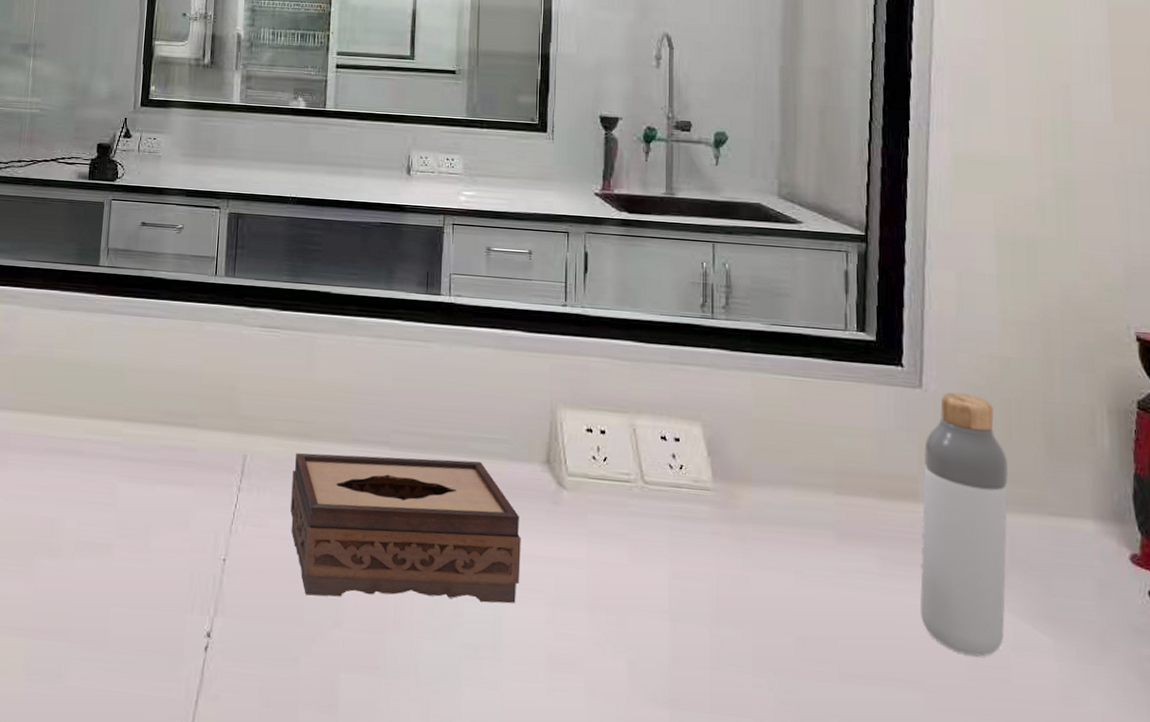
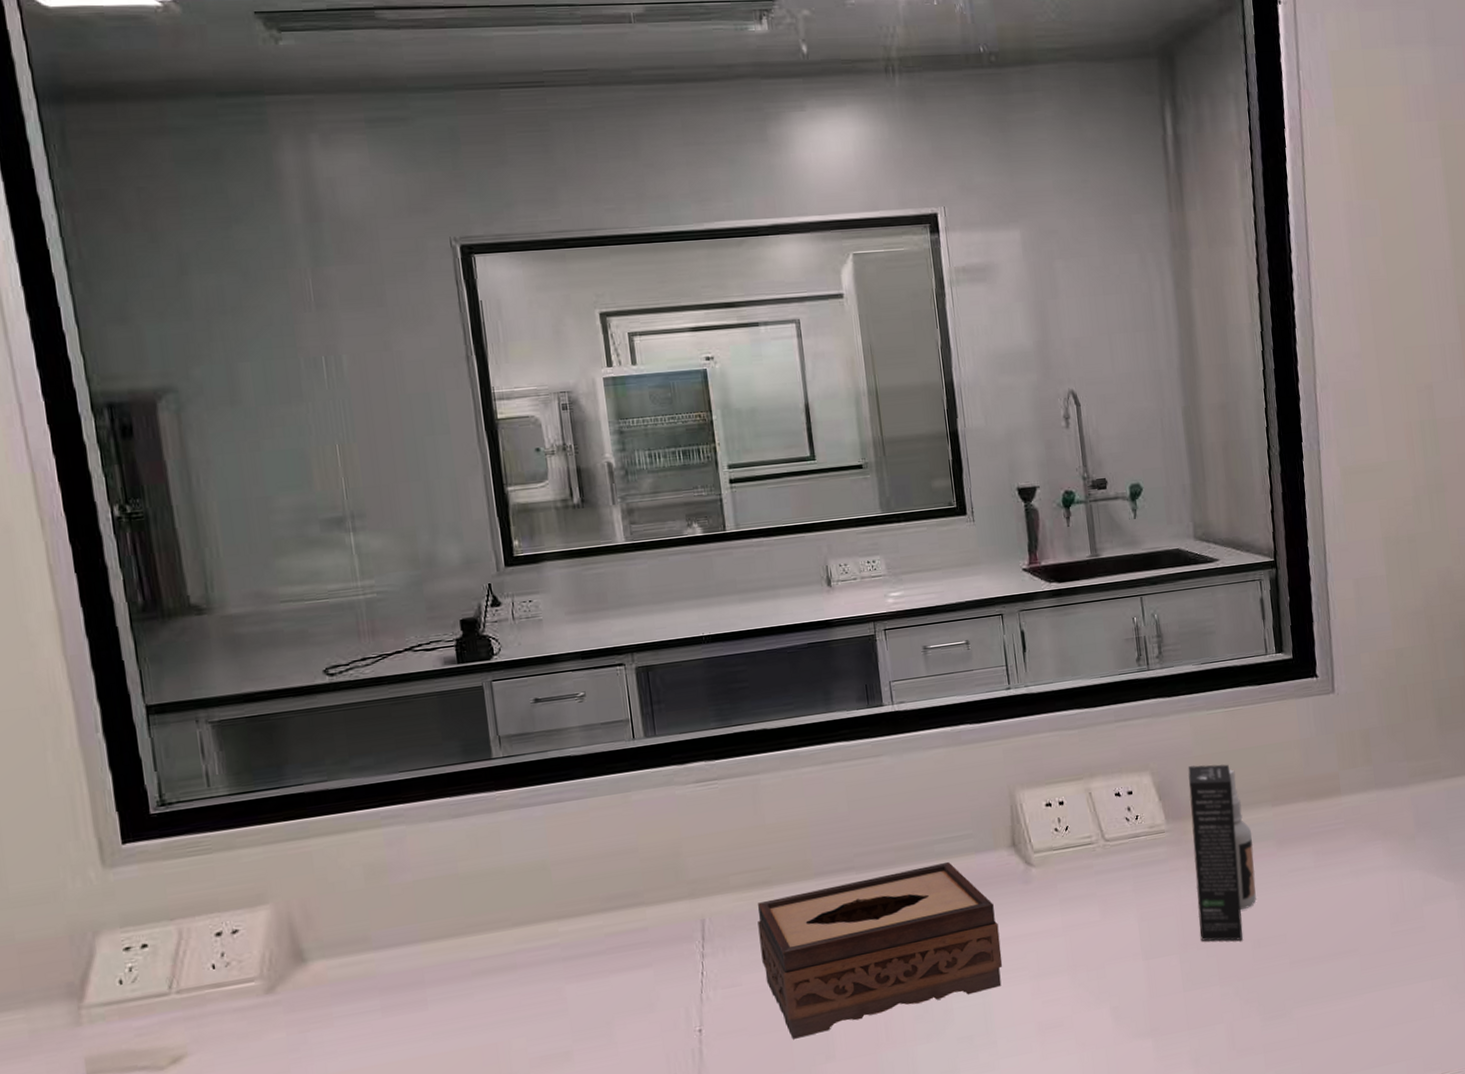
spray bottle: none [736,428,809,632] -> present [1188,764,1256,941]
bottle: present [919,392,1009,657] -> none [1341,688,1417,916]

